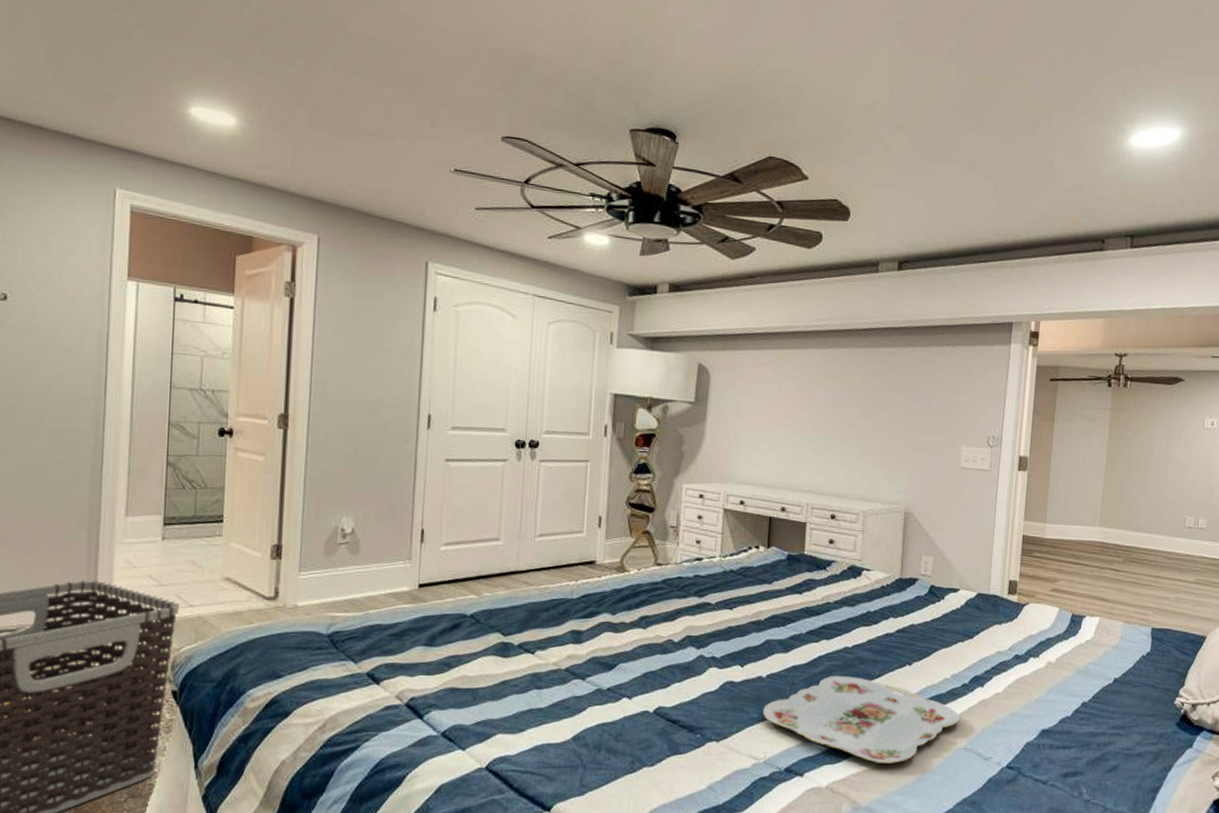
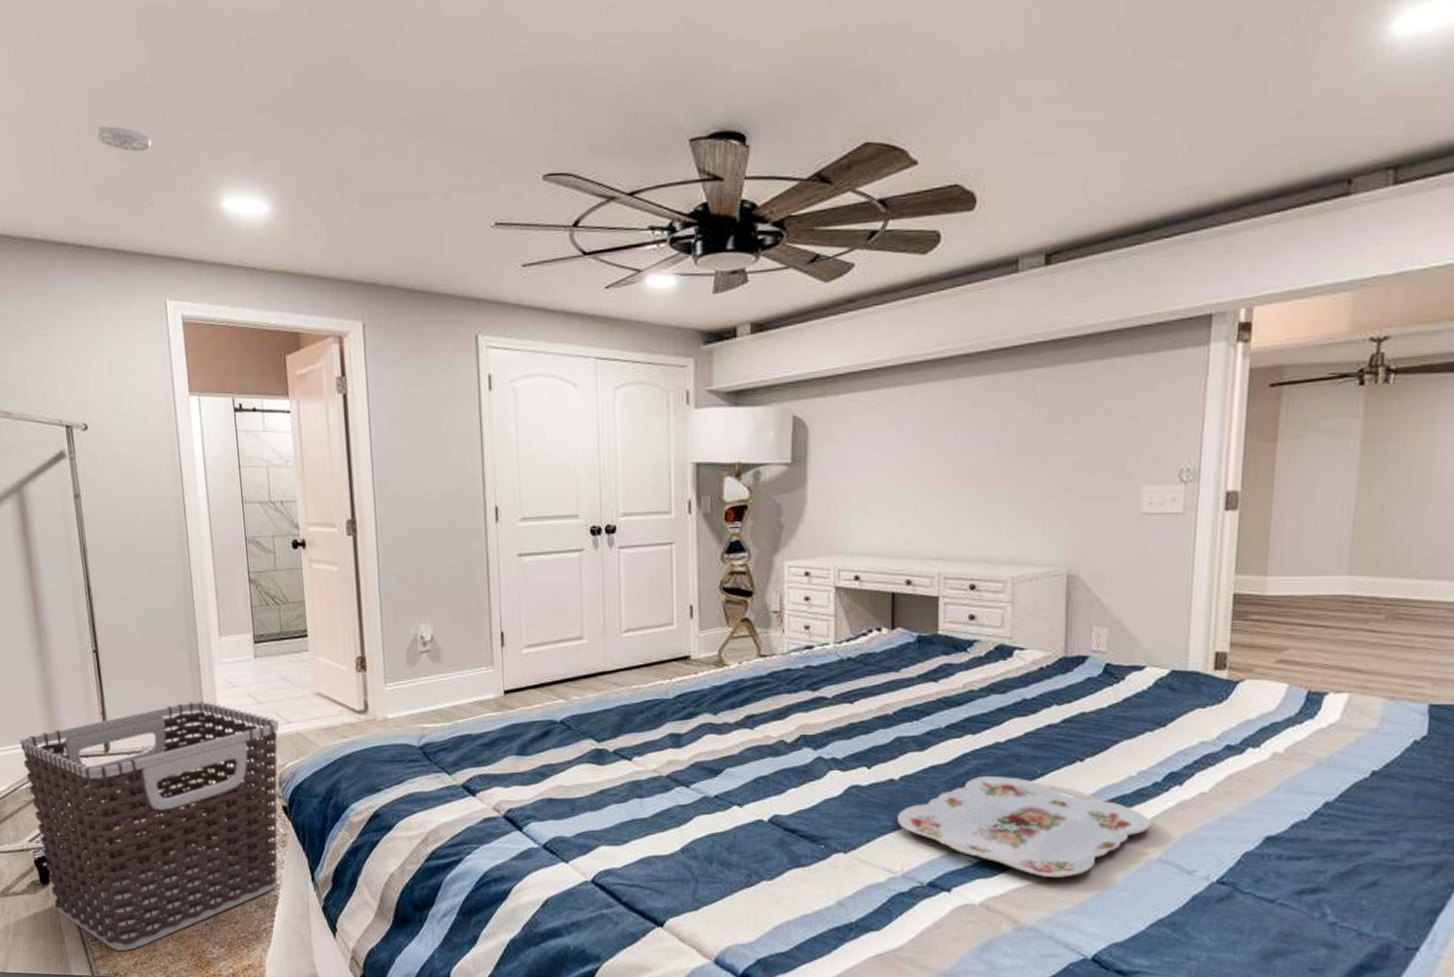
smoke detector: none [65,19,123,50] -> present [97,125,152,152]

